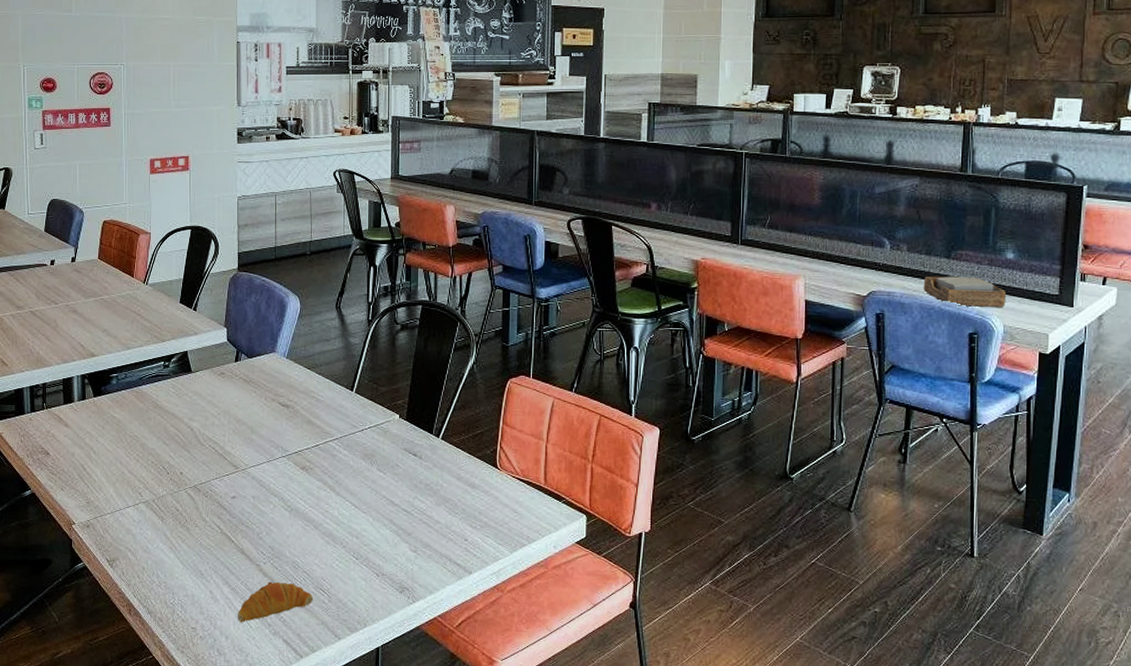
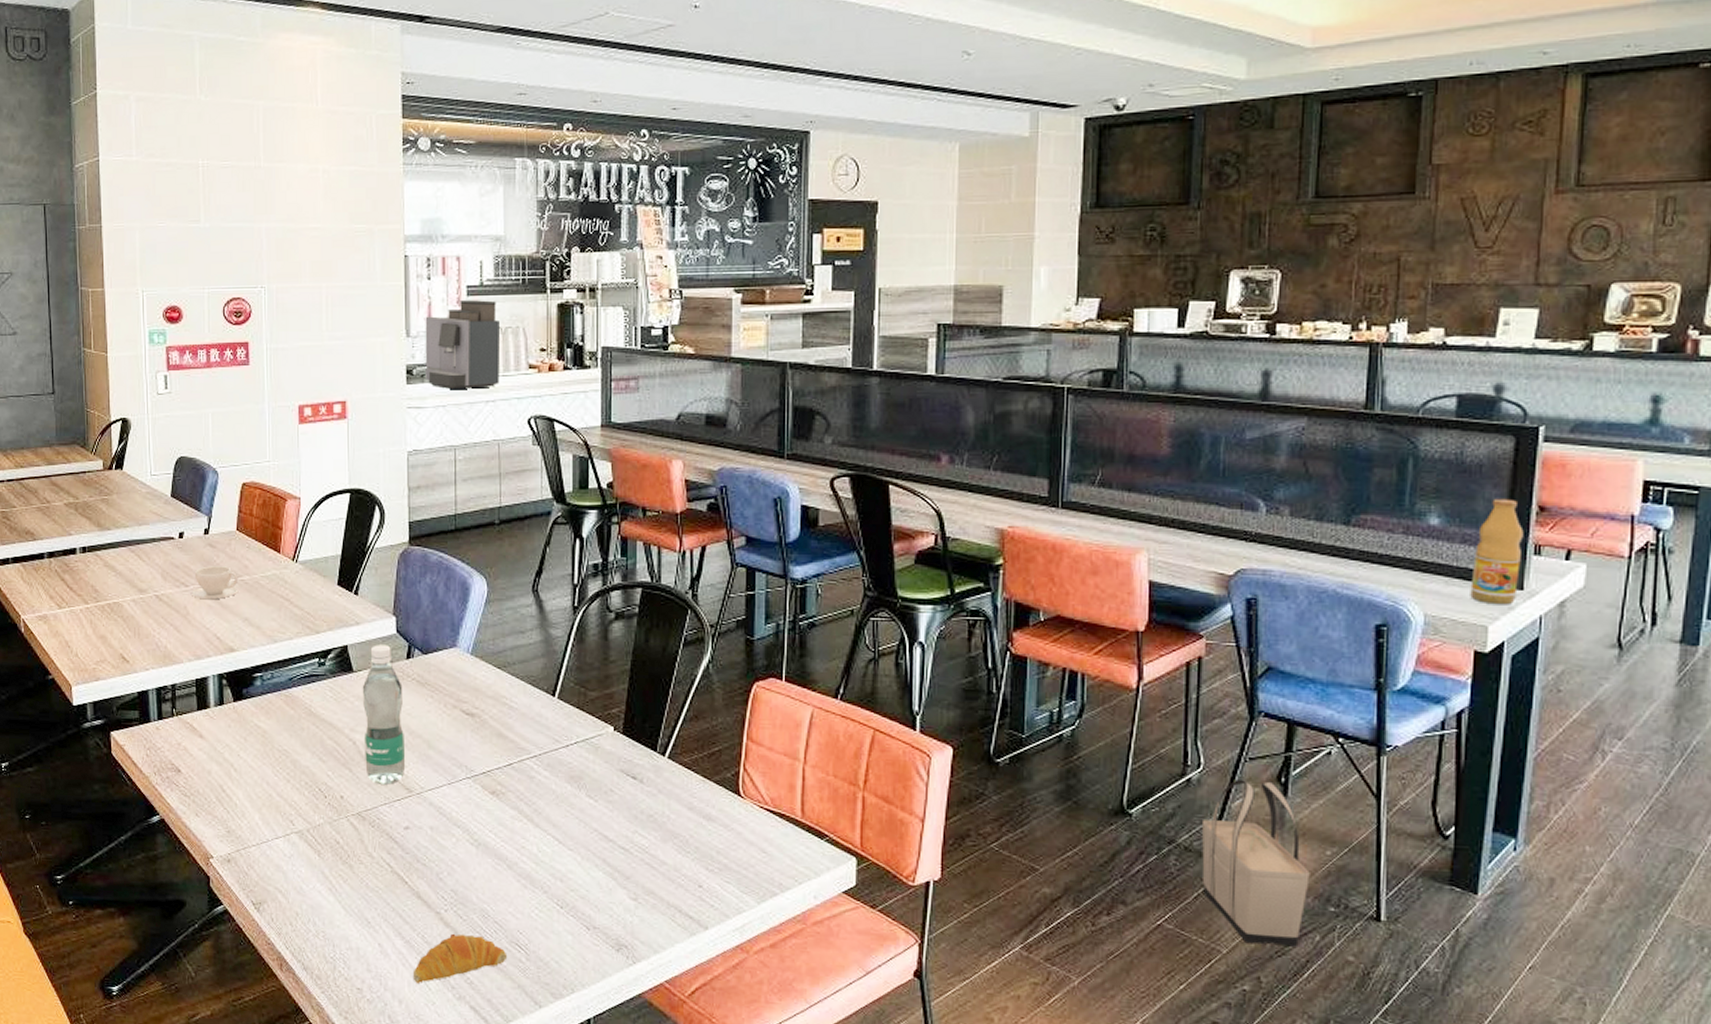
teacup: none [60,287,99,315] -> present [192,566,239,600]
bottle: none [199,350,233,463] -> present [362,645,406,785]
coffee machine: none [252,78,312,148] -> present [425,300,500,389]
shopping bag: none [844,451,923,578] -> present [1202,779,1310,947]
napkin holder: present [923,276,1006,308] -> none [1311,549,1428,592]
fruit juice: none [1036,239,1073,319] -> present [1470,498,1524,605]

